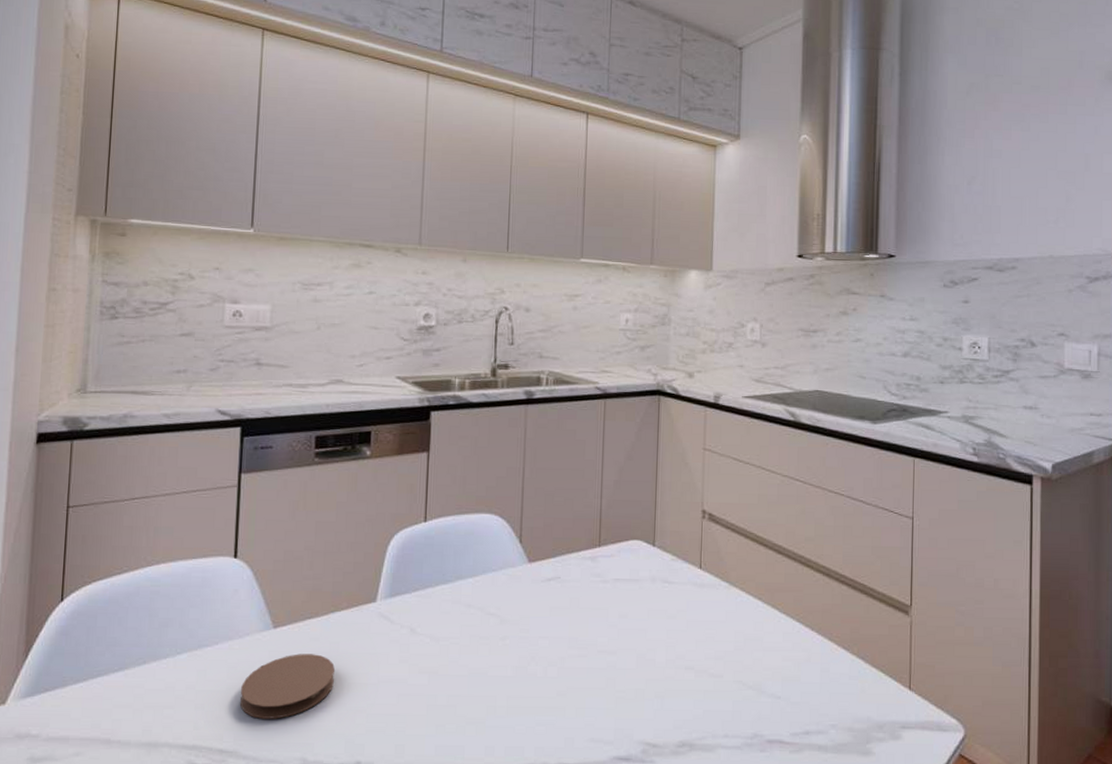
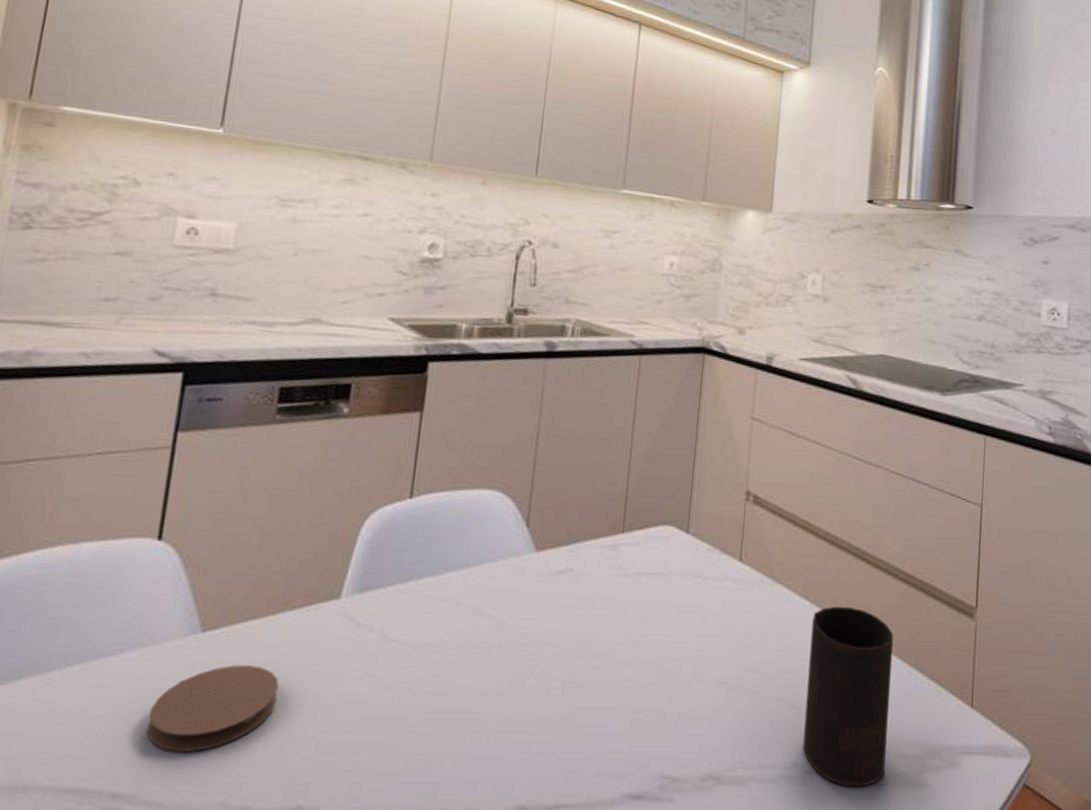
cup: none [762,605,837,754] -> present [803,606,893,787]

